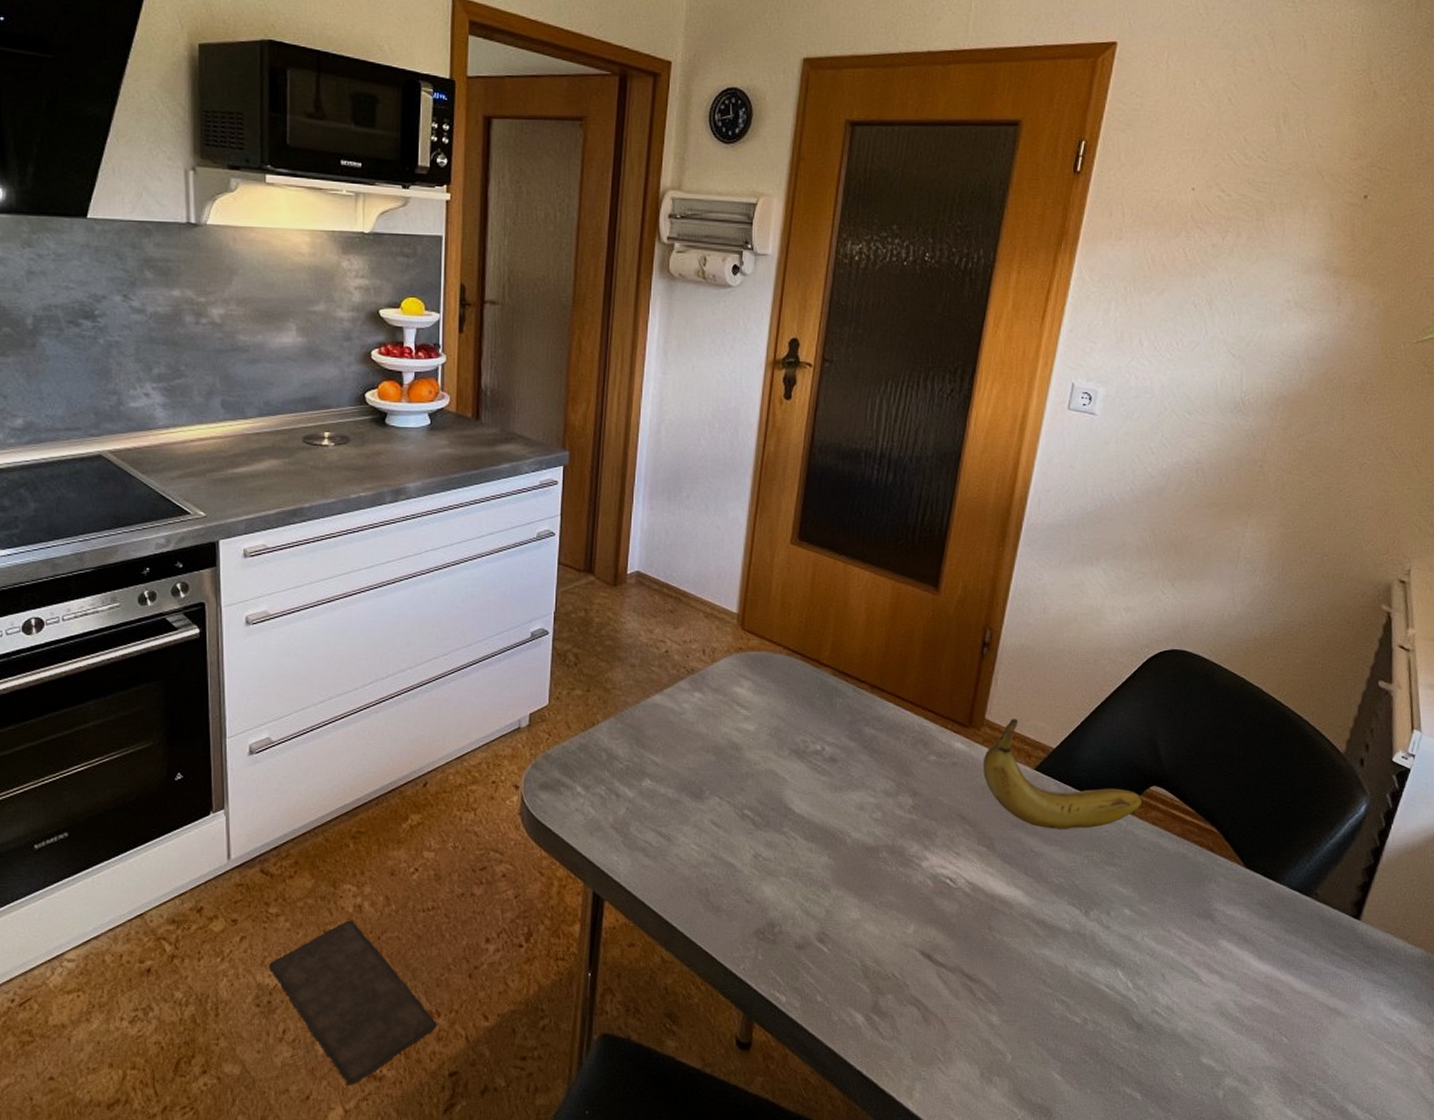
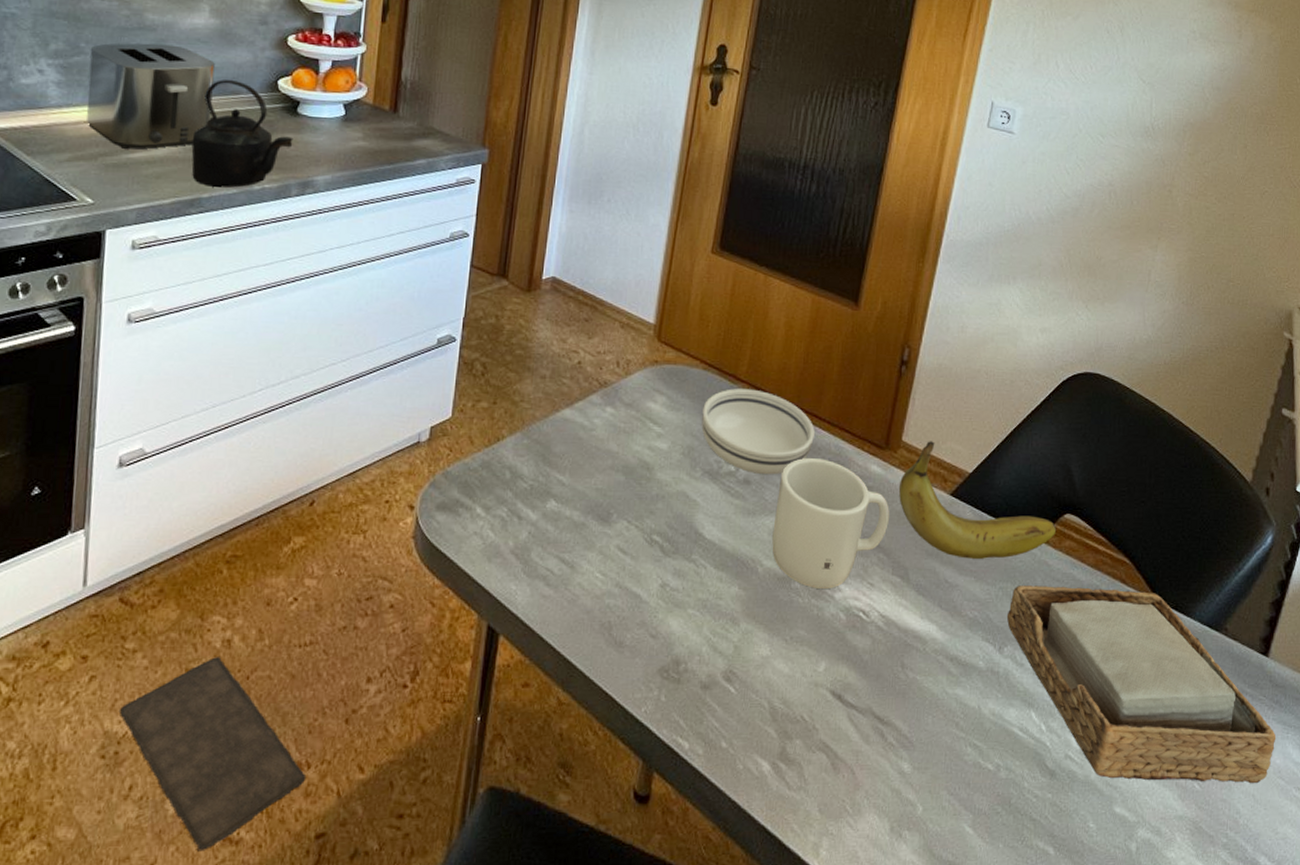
toaster: none [190,363,305,464] -> present [86,43,215,149]
kettle: none [290,395,384,497] -> present [191,80,294,188]
bowl: none [787,673,898,753] -> present [701,388,815,475]
mug: none [859,736,974,858] -> present [772,457,890,589]
napkin holder: none [1092,854,1367,1038] -> present [1006,585,1276,784]

